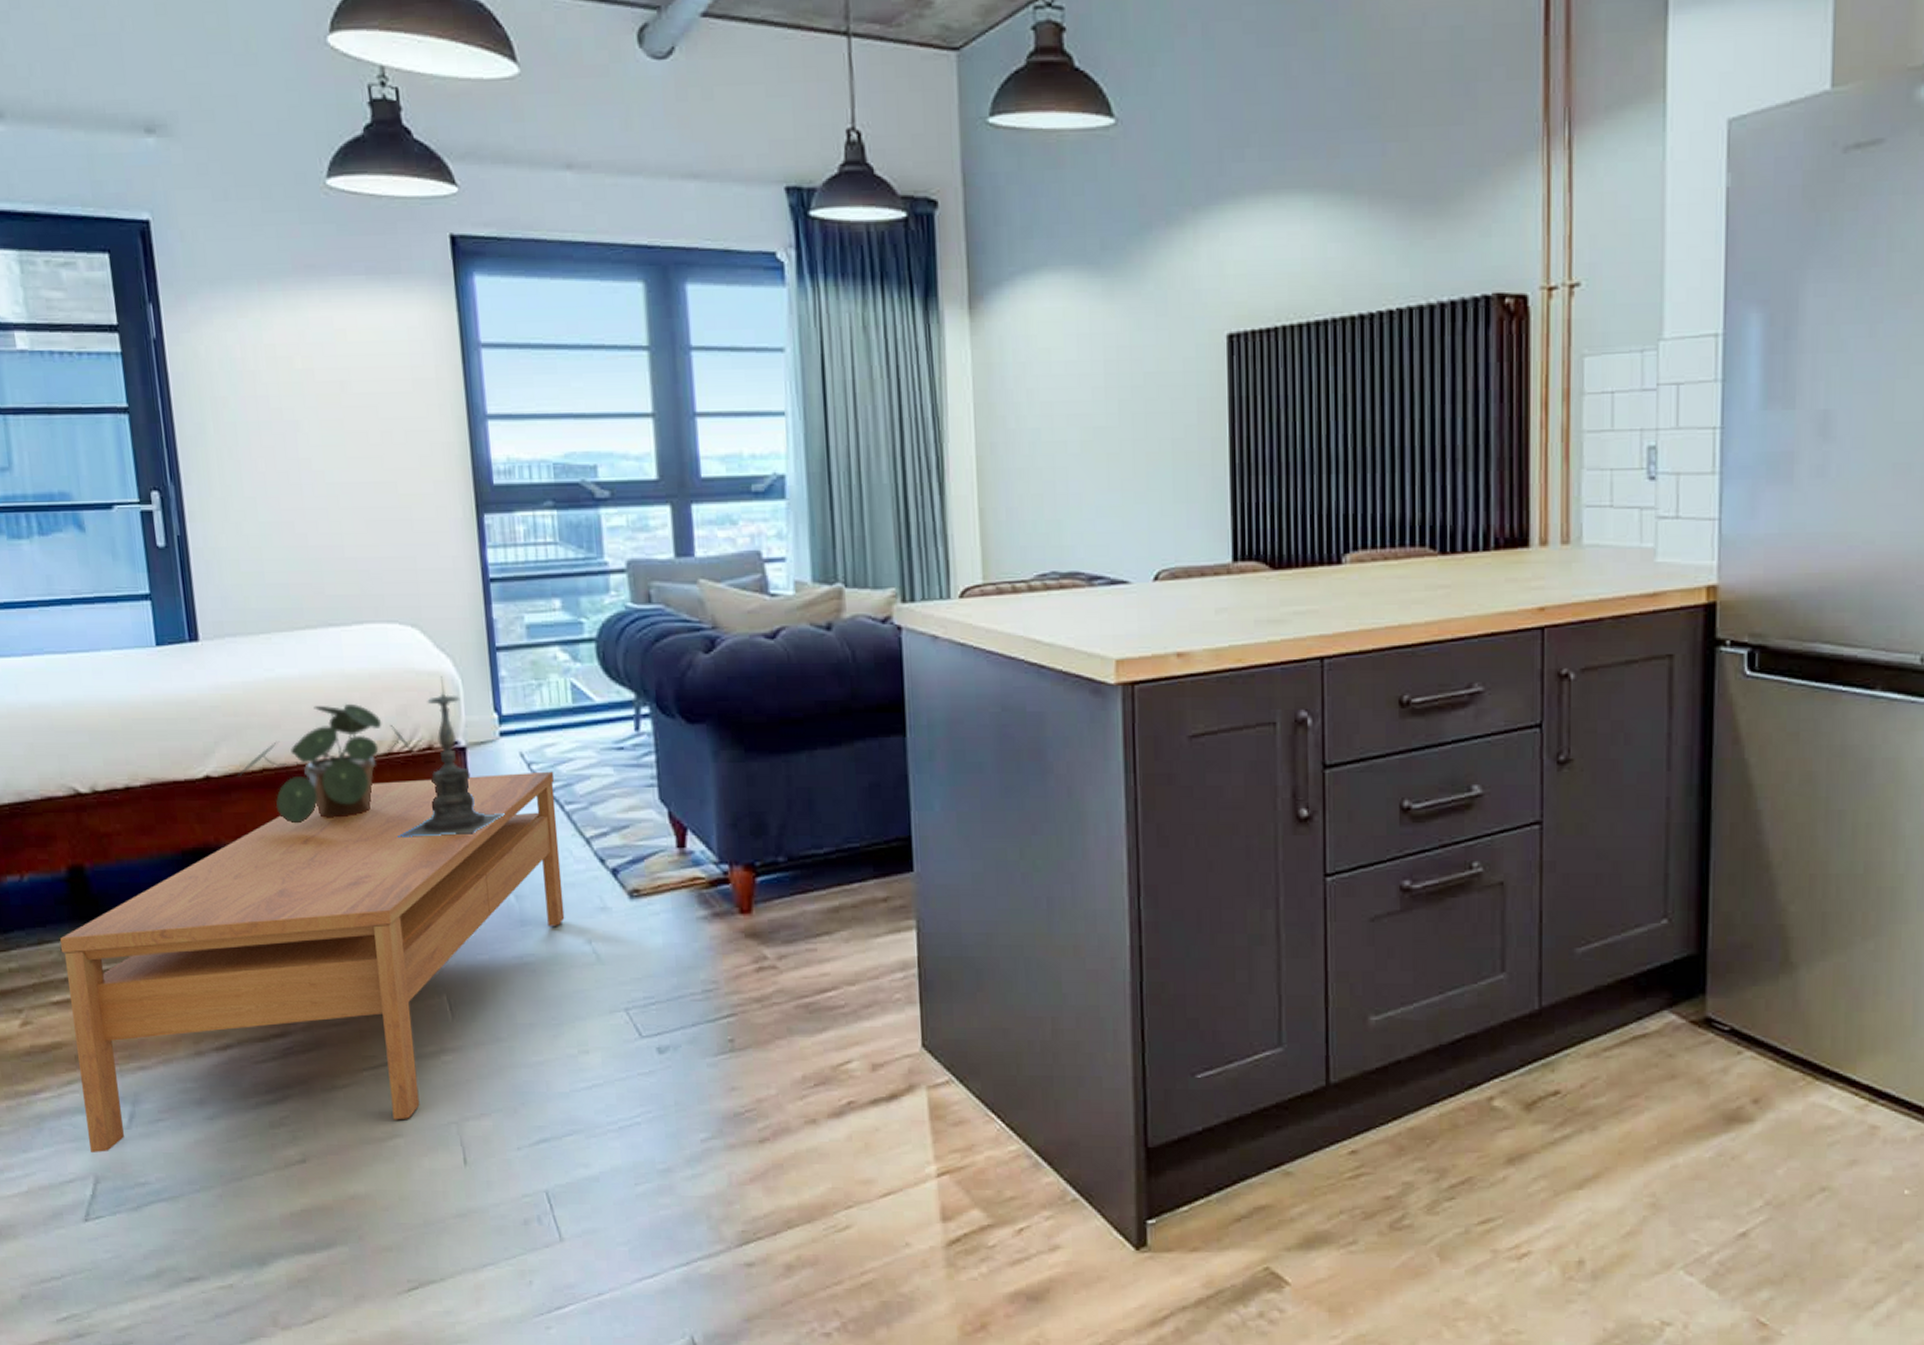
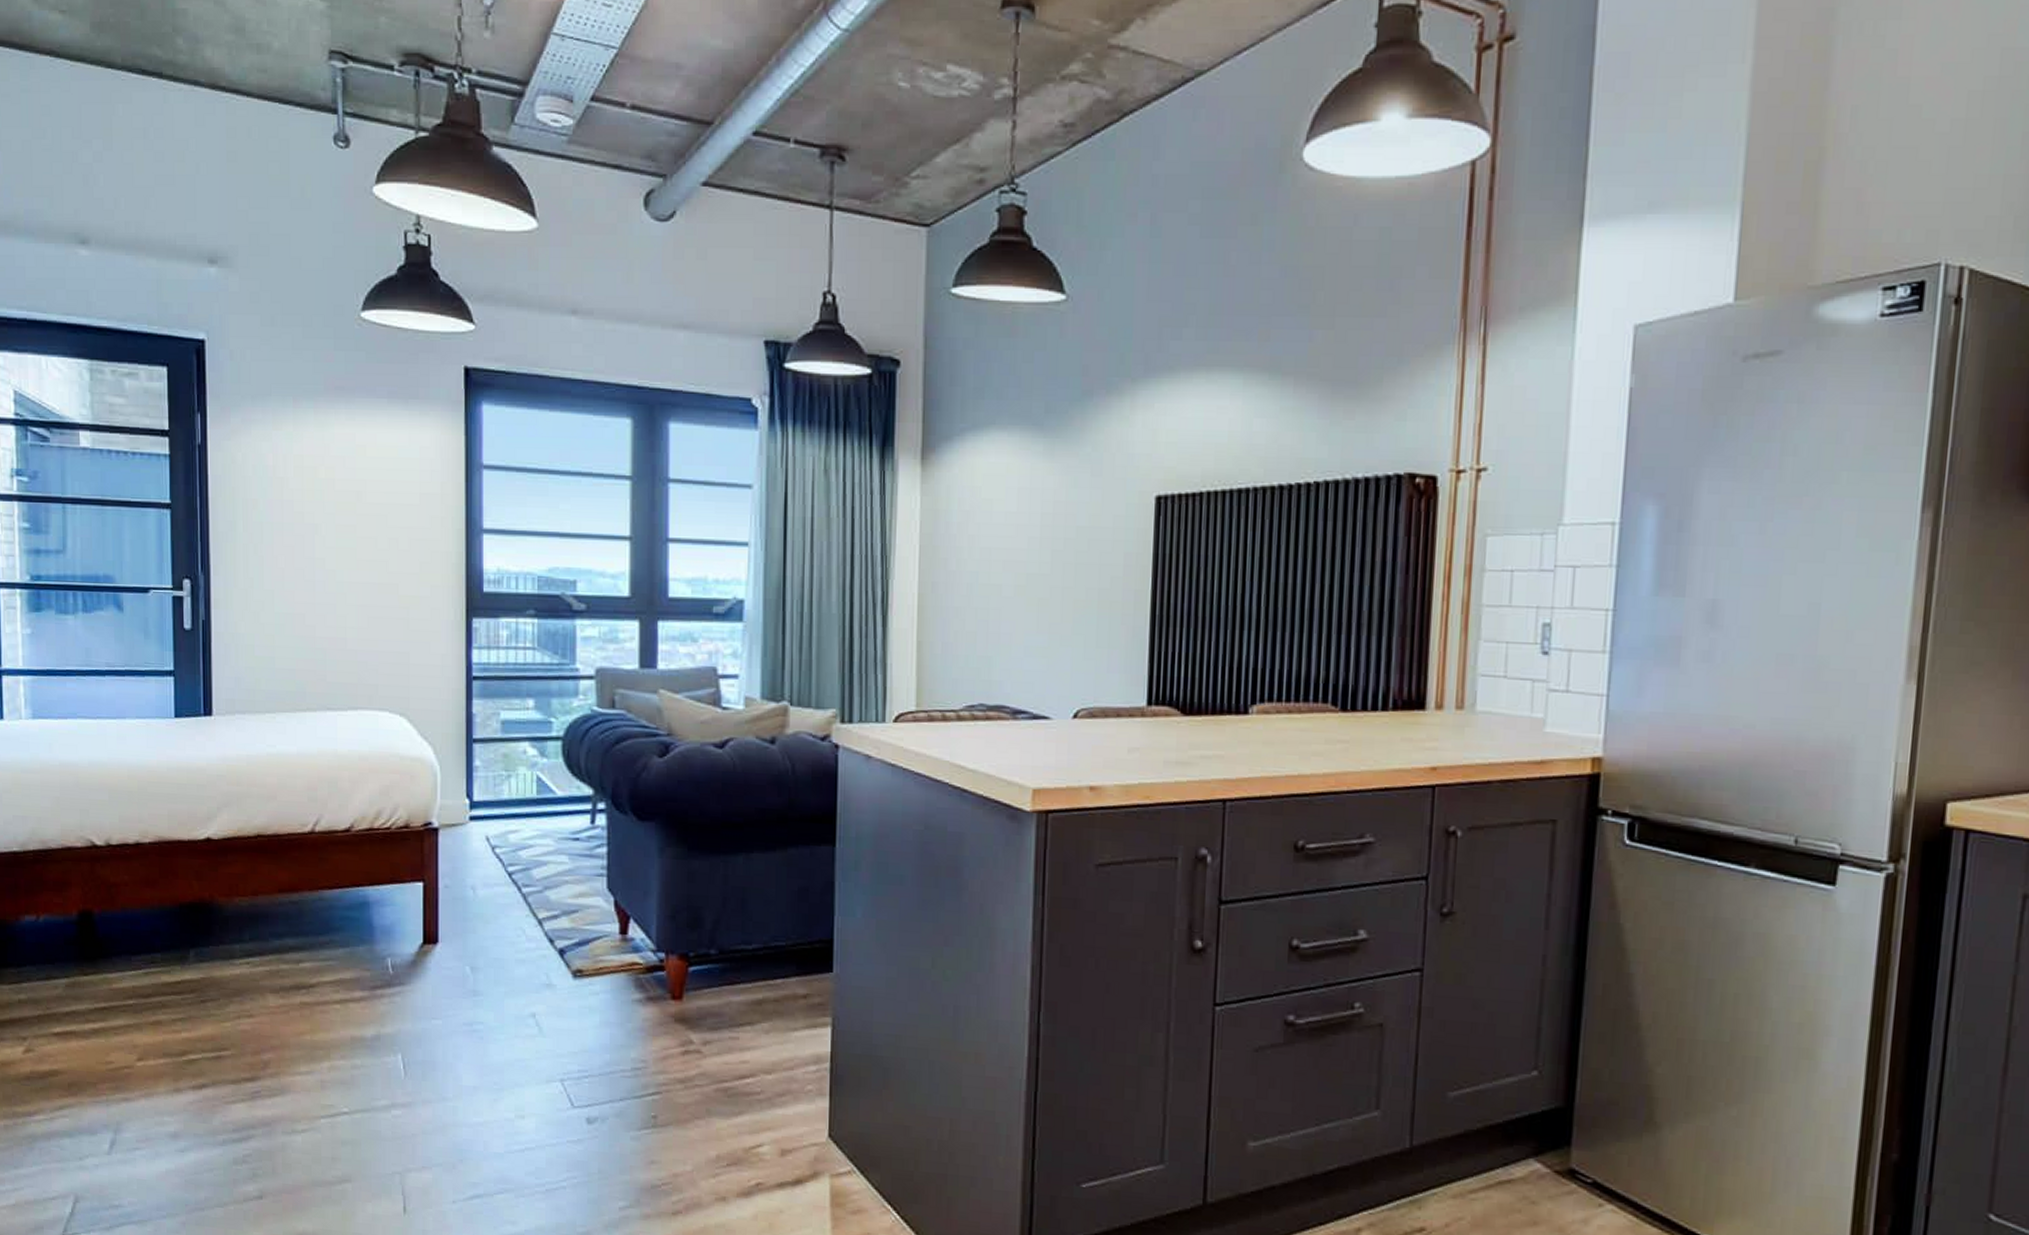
coffee table: present [60,771,565,1152] -> none [66,854,515,1174]
potted plant: present [238,703,416,824] -> none [235,780,393,887]
candle holder: present [399,676,506,837] -> none [372,762,469,909]

